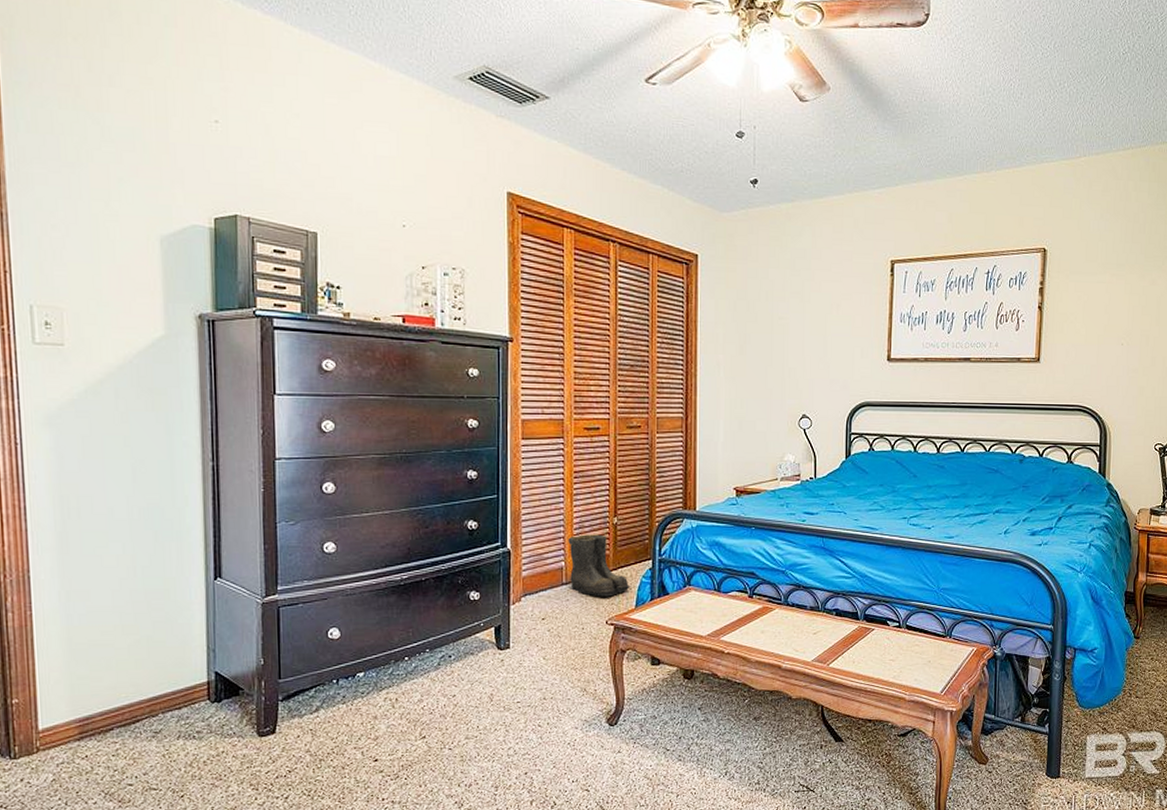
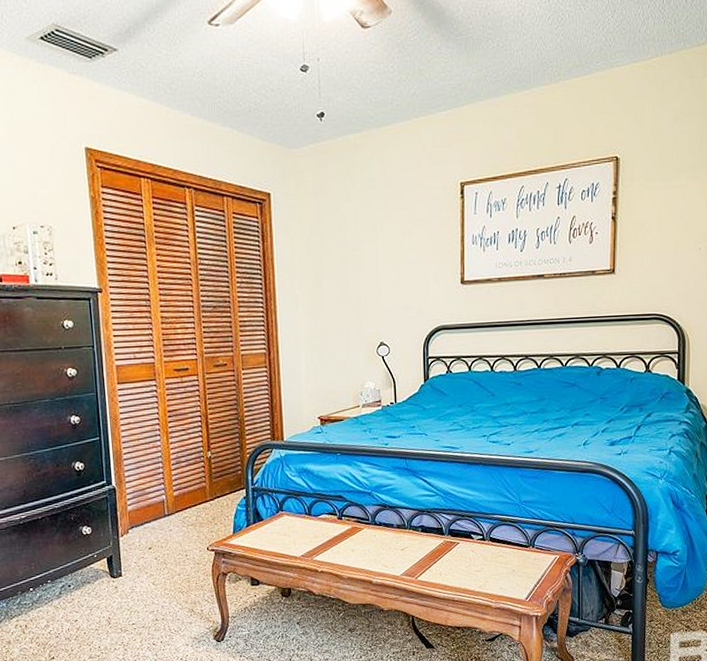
boots: present [568,534,632,597] -> none [167,468,229,526]

